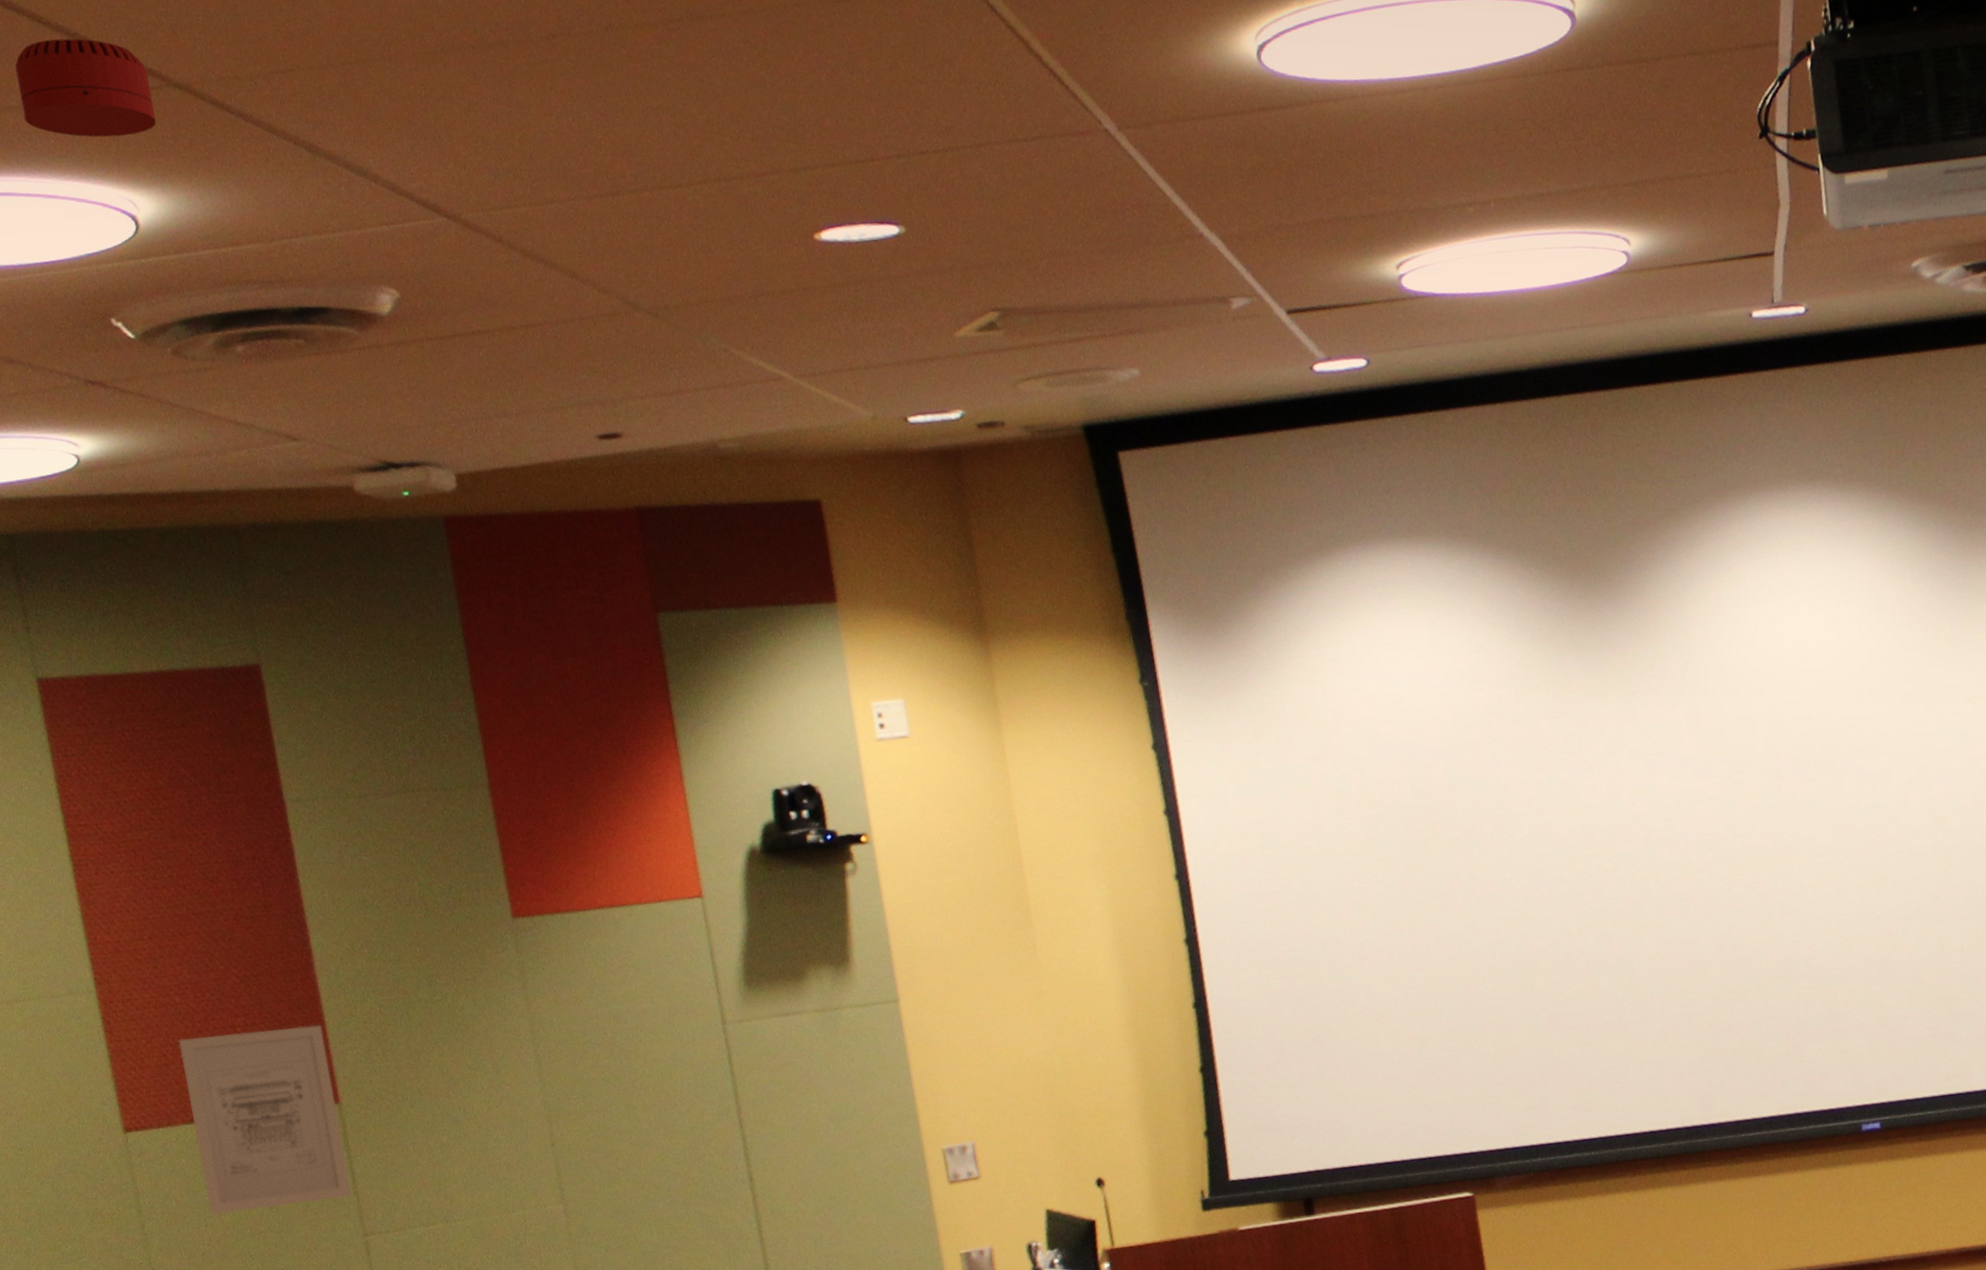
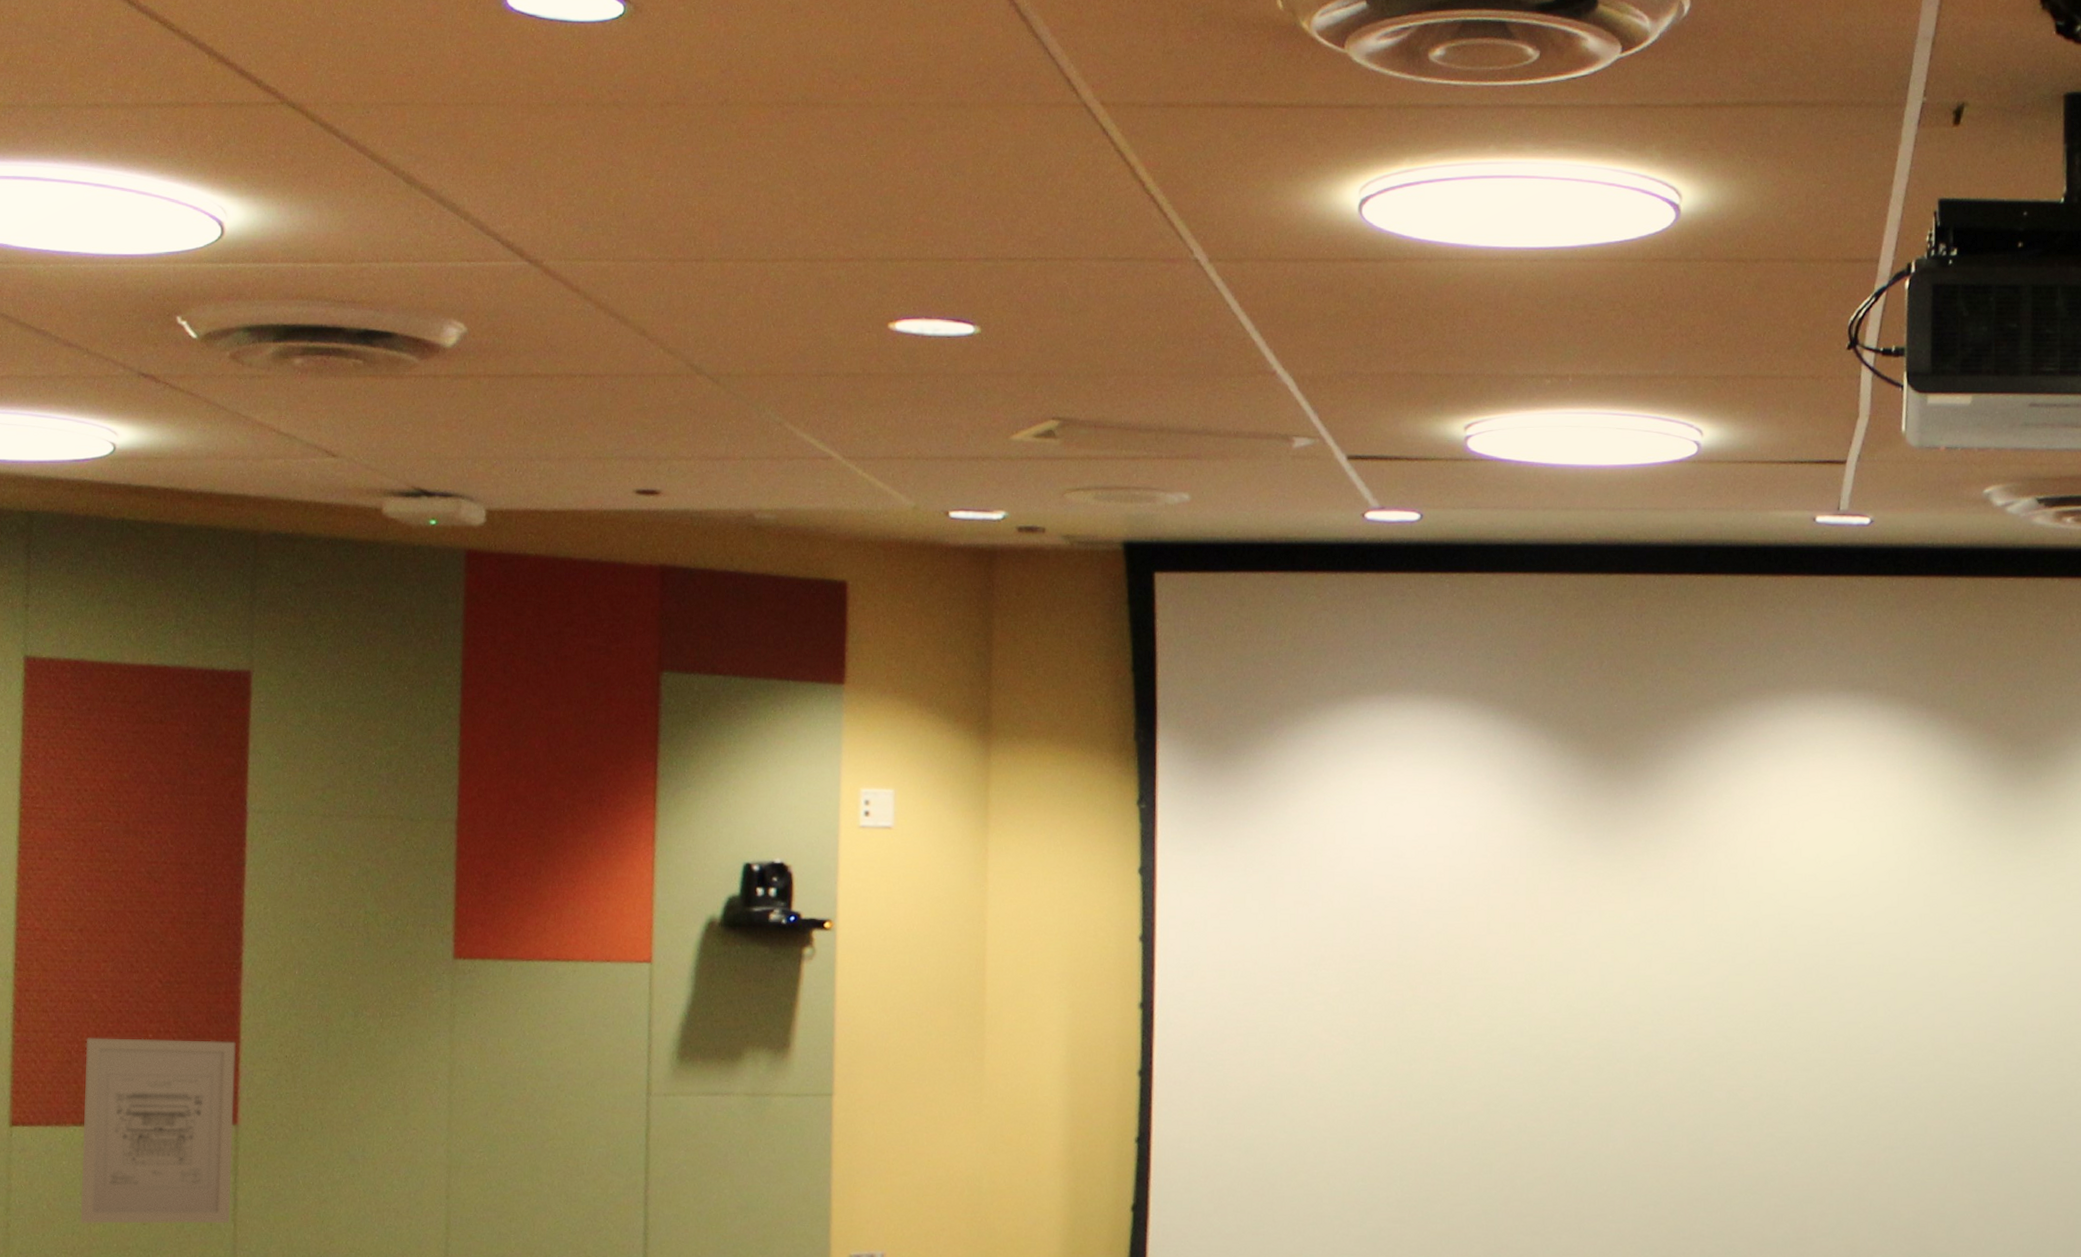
smoke detector: present [14,38,157,138] -> none [134,46,265,145]

